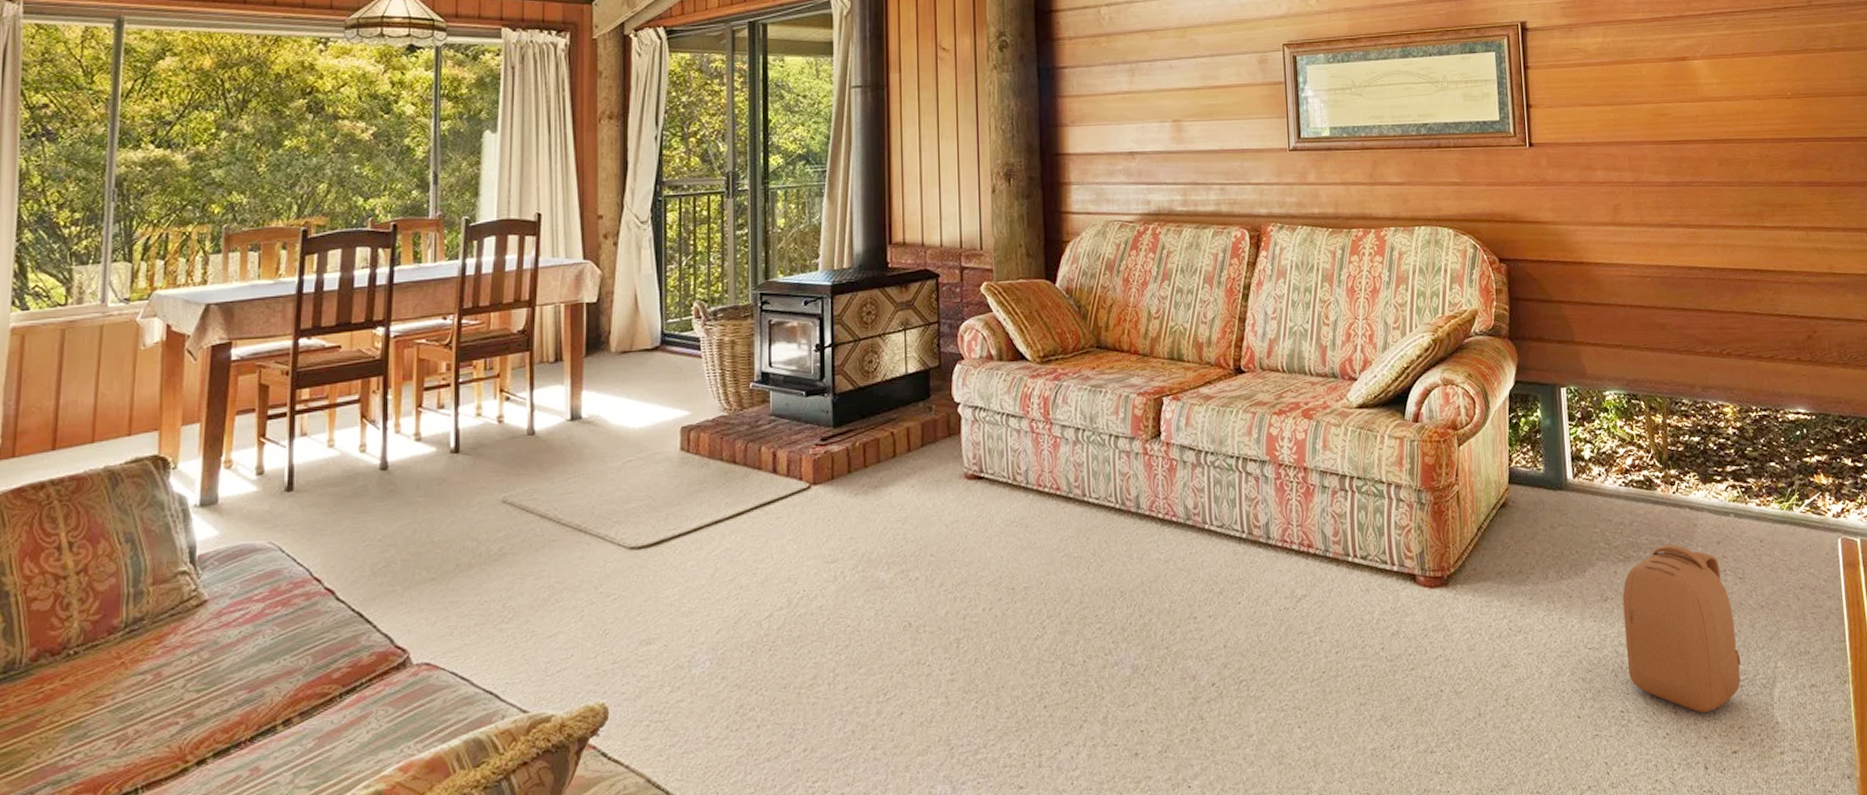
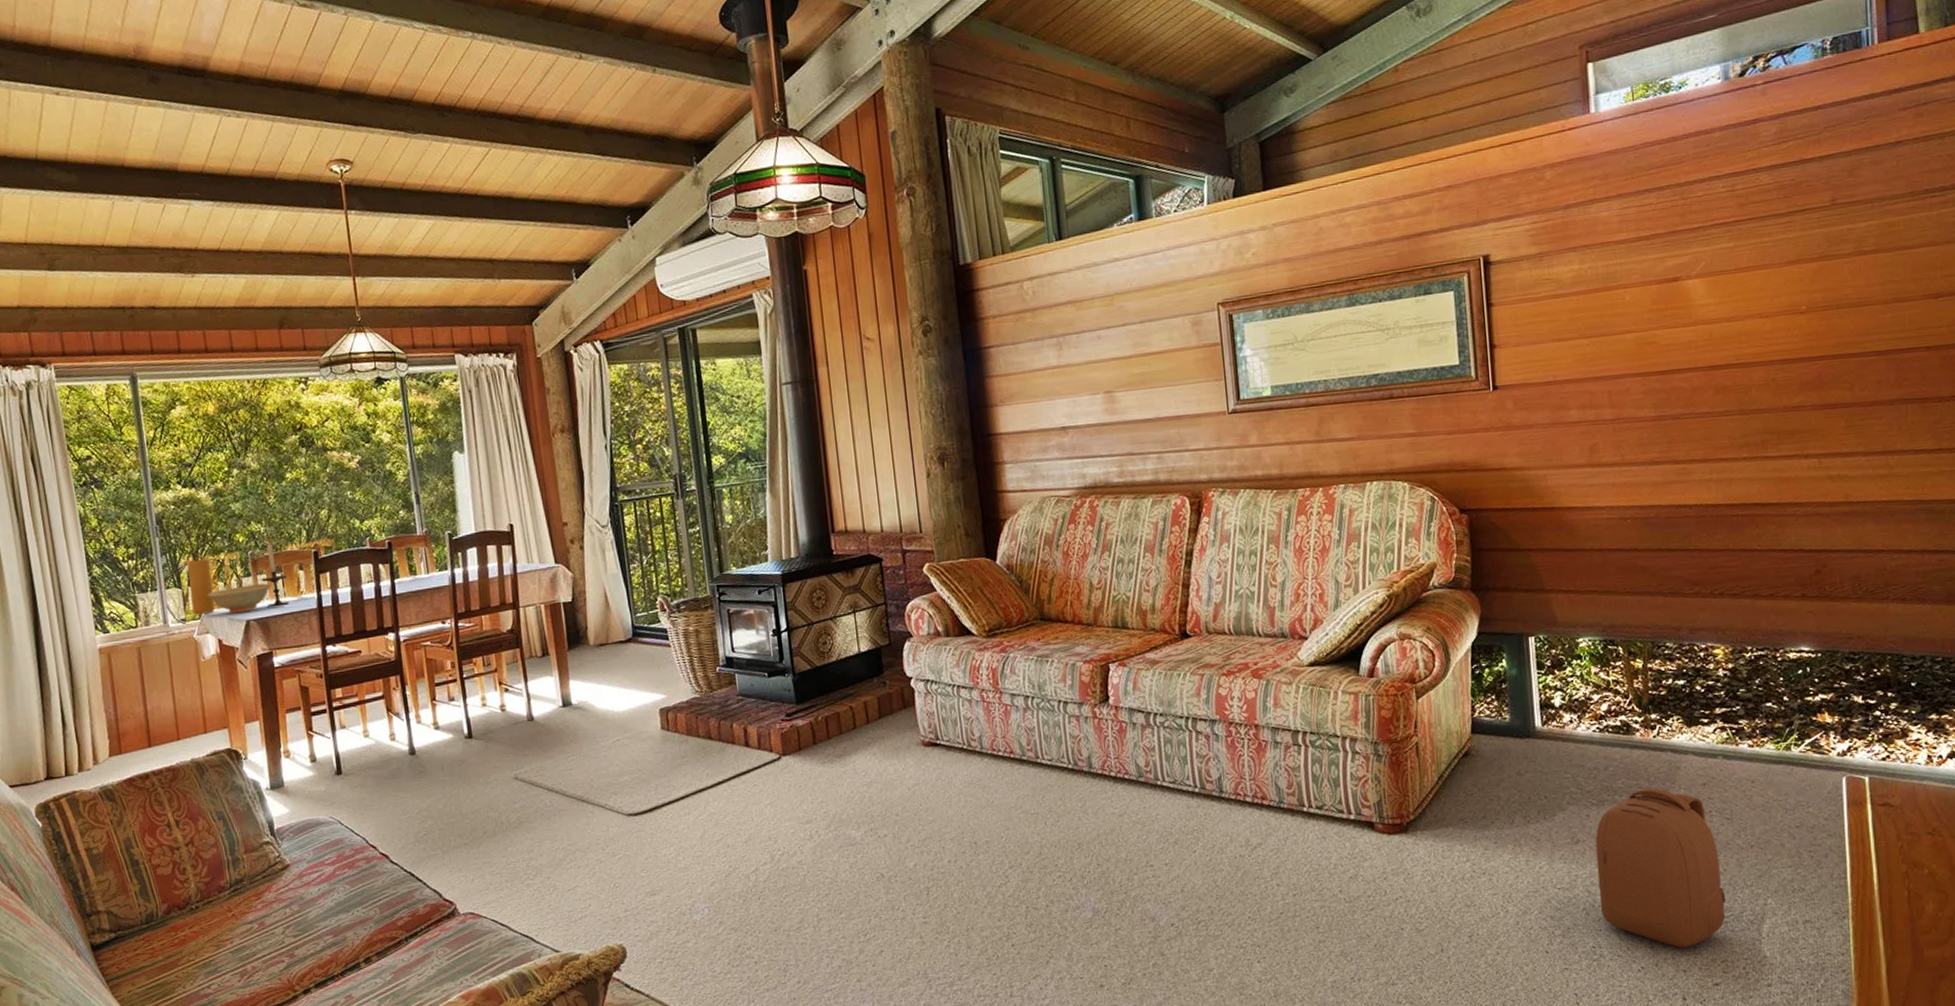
vase: none [141,176,192,295] -> present [177,510,217,615]
dish: none [163,262,244,296] -> present [207,583,271,614]
candlestick: none [233,210,267,291] -> present [261,537,289,608]

